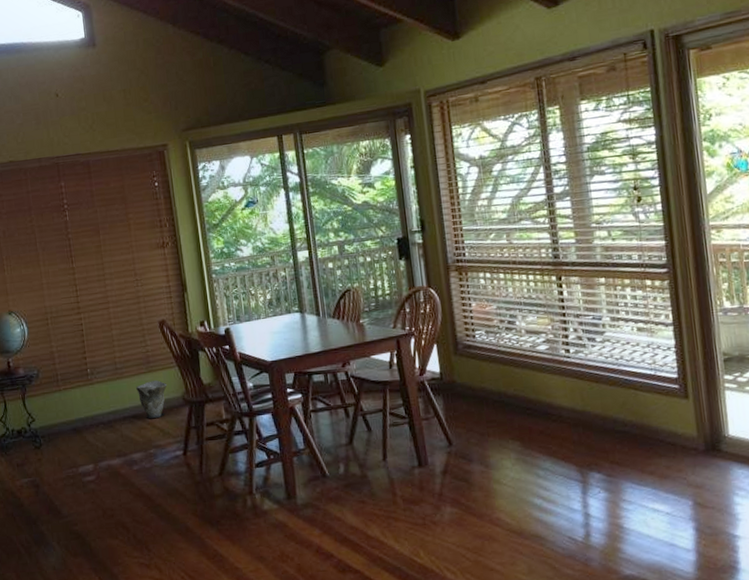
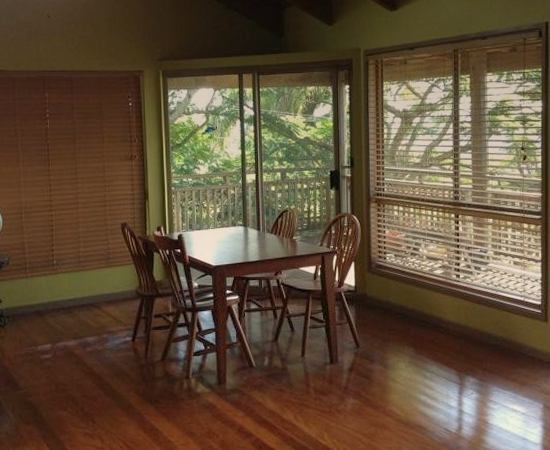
vase: present [136,380,168,419] -> none [96,275,124,308]

